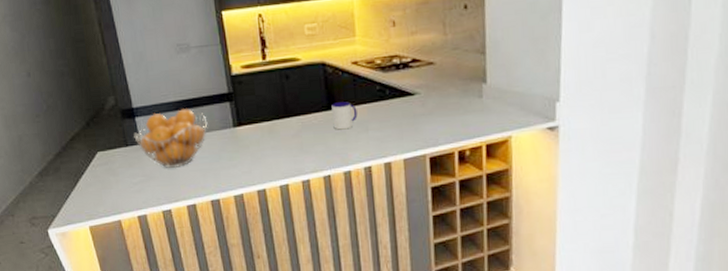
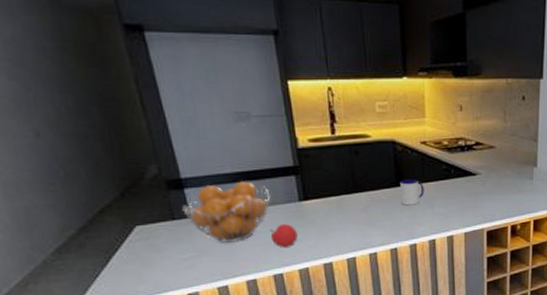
fruit: none [207,150,233,174] -> present [269,224,298,248]

